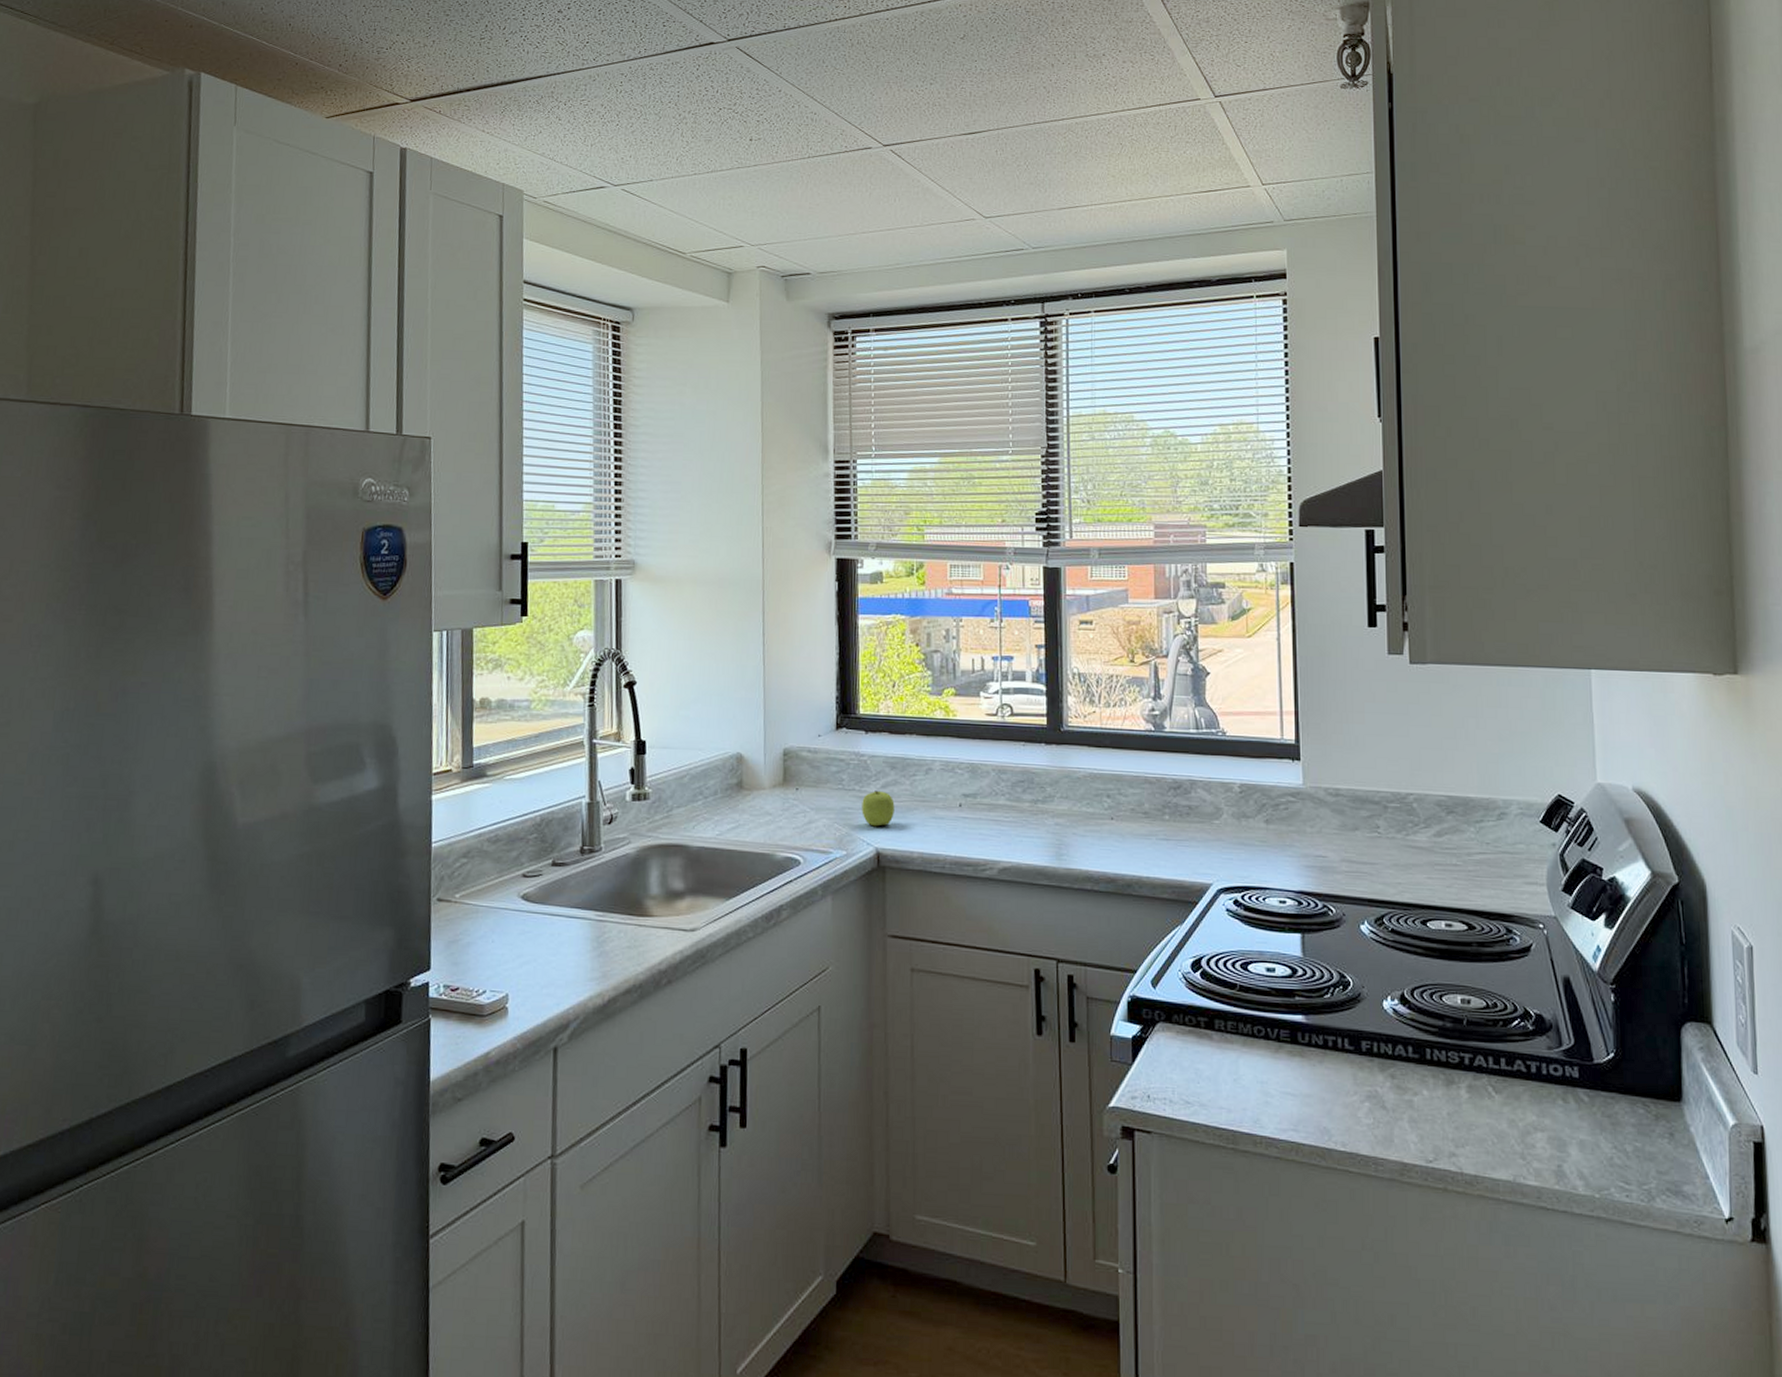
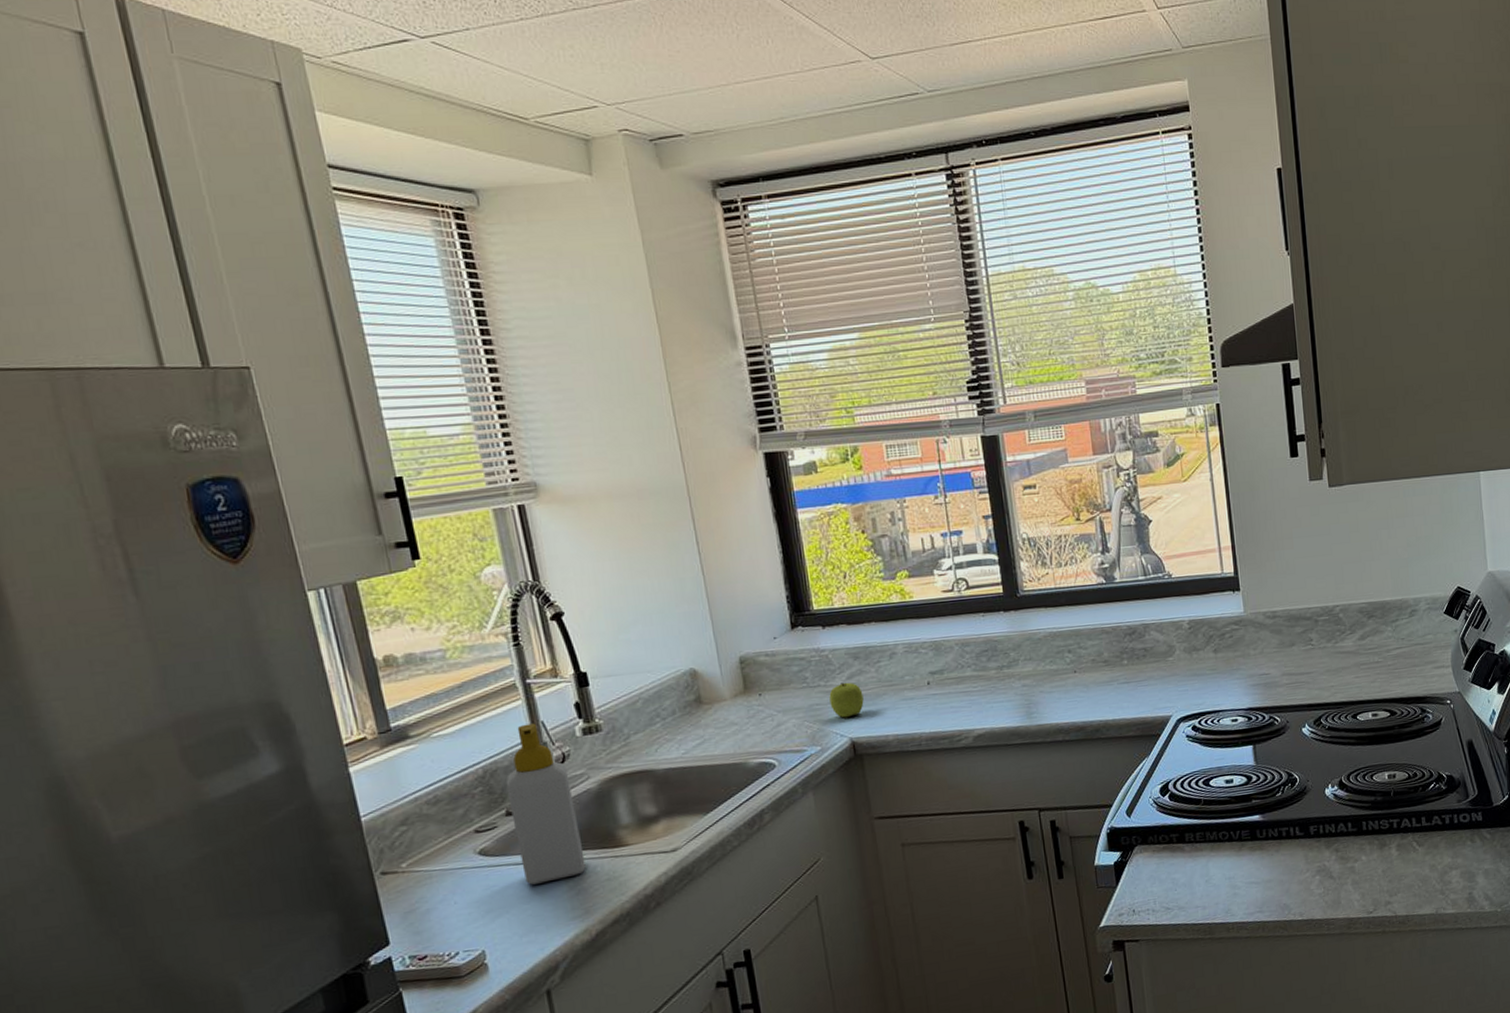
soap bottle: none [556,781,613,938] -> present [506,723,586,885]

